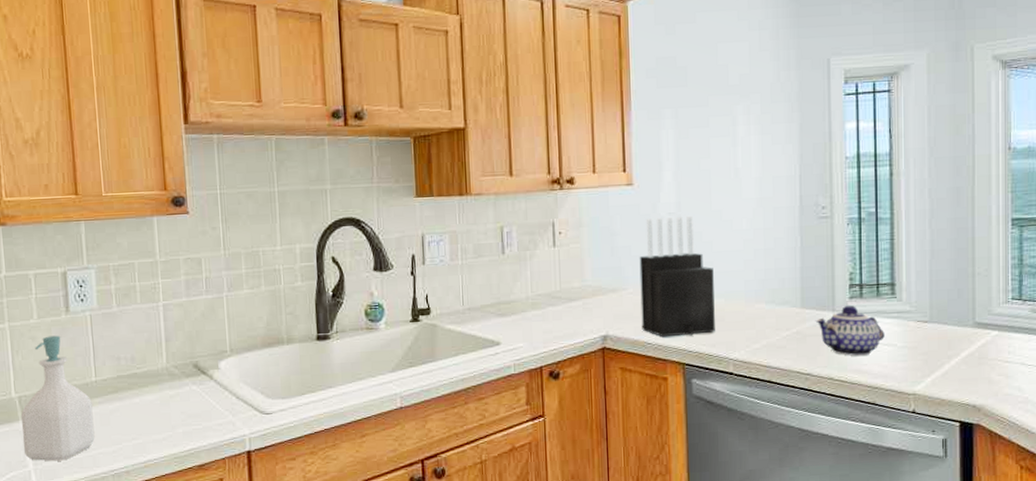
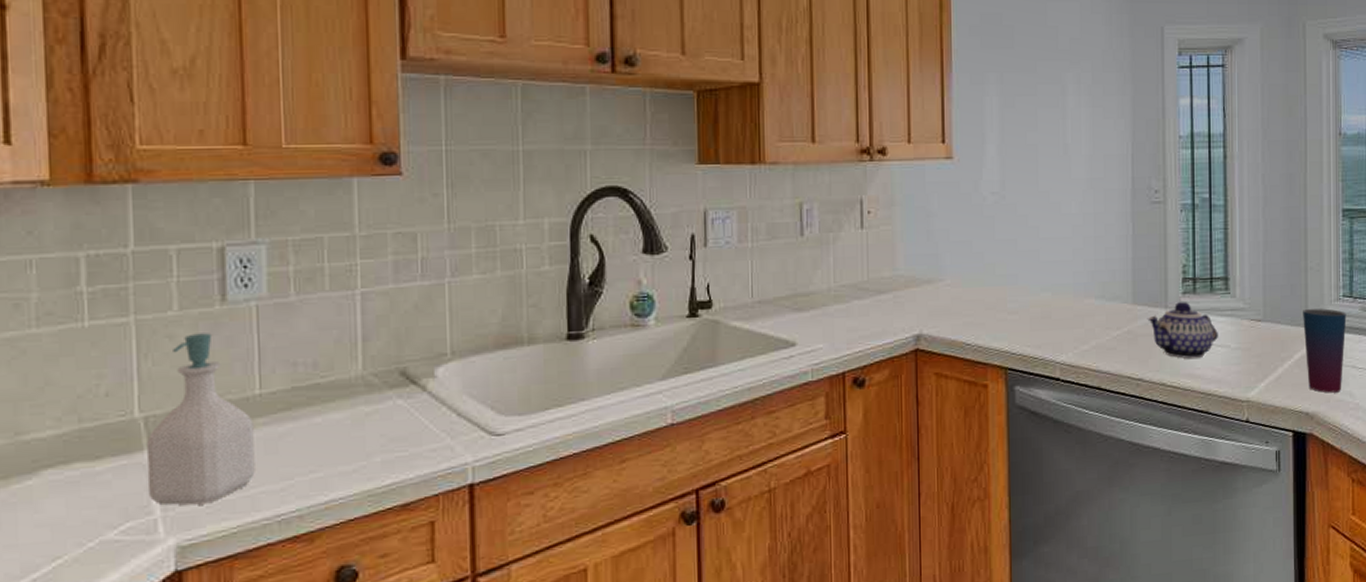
knife block: present [639,216,715,337] -> none [958,197,1041,337]
cup: none [970,310,1016,388] -> present [1303,308,1347,393]

